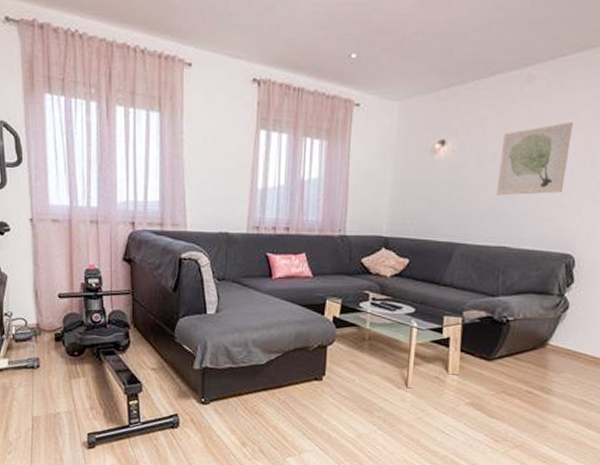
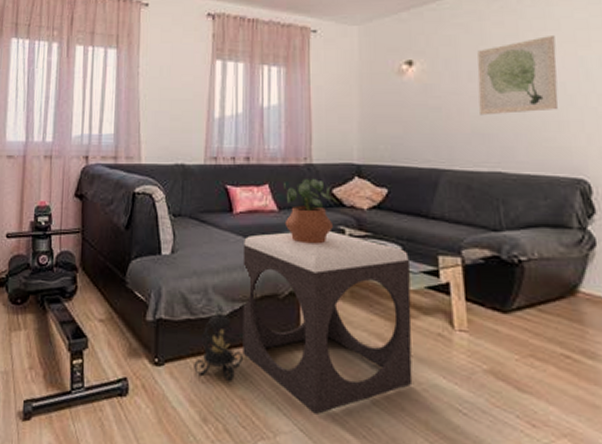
lantern: none [235,355,276,415] -> present [194,304,243,381]
footstool: none [276,294,420,437] -> present [243,230,413,414]
potted plant: none [318,248,366,306] -> present [284,178,338,244]

